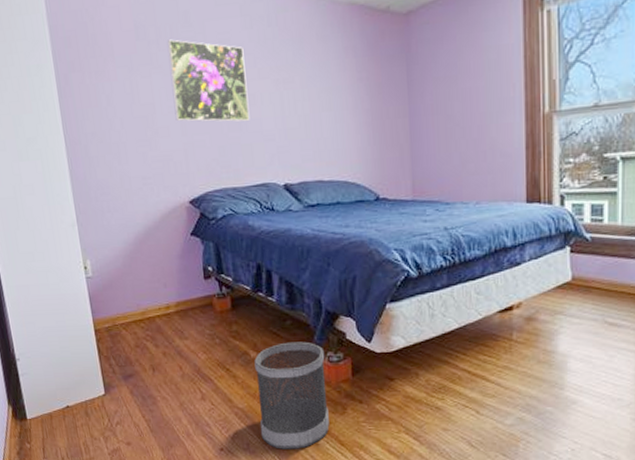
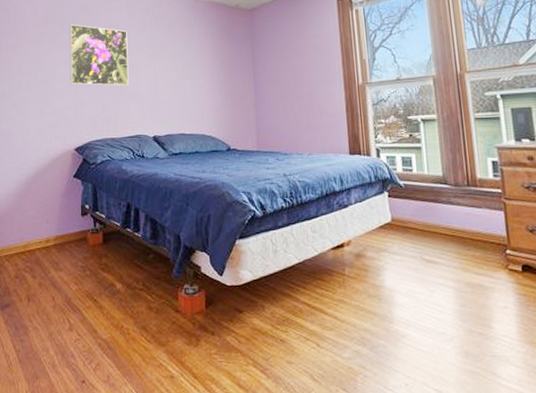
wastebasket: present [254,341,330,449] -> none [119,274,184,382]

